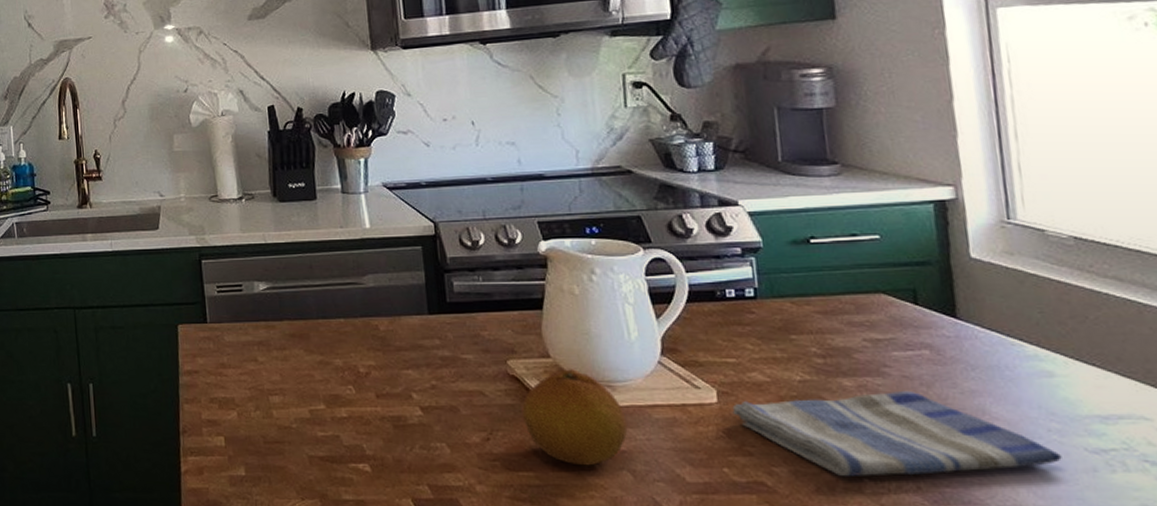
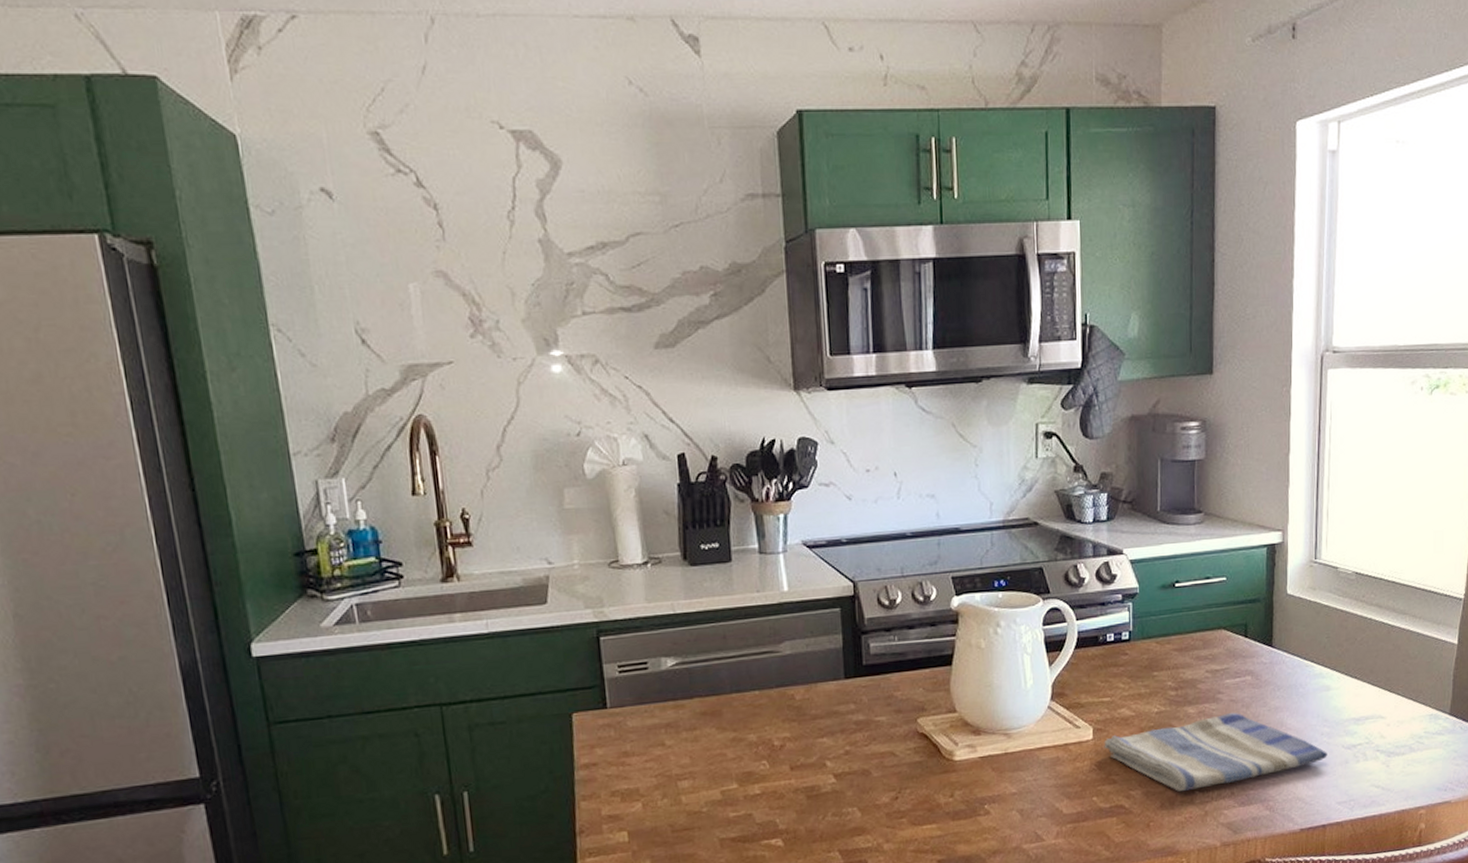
fruit: present [522,369,628,466] -> none [929,721,1019,812]

